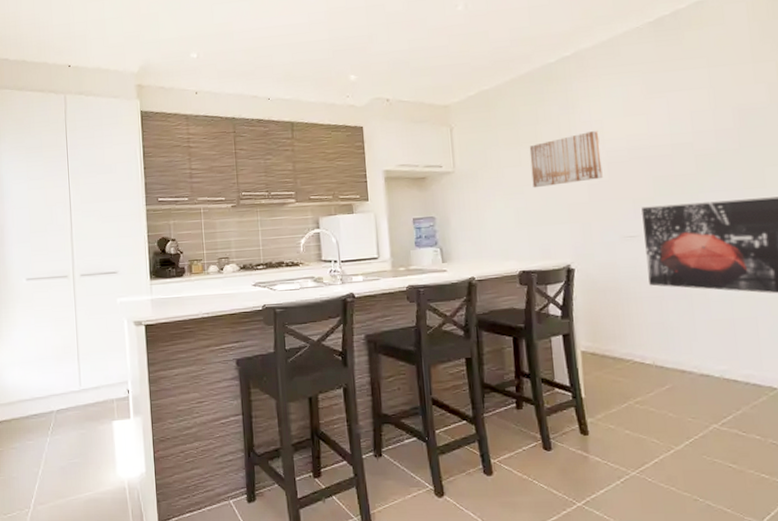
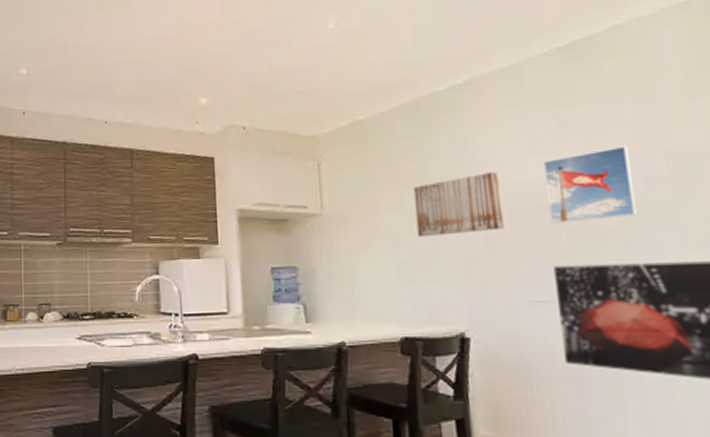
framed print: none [634,105,709,172] -> present [542,145,638,223]

